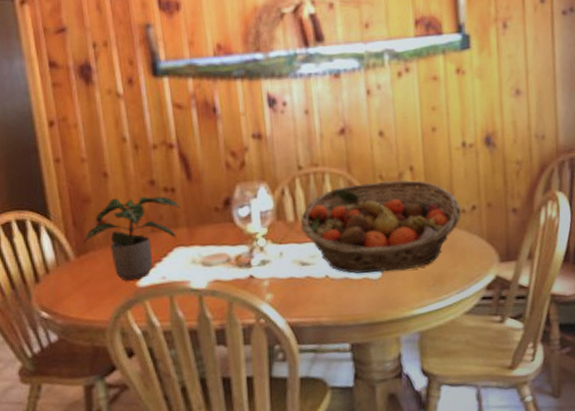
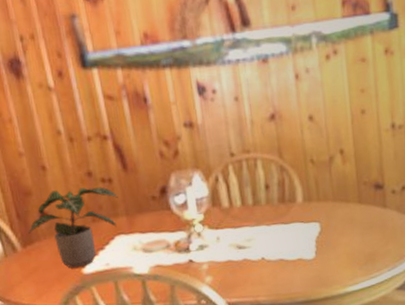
fruit basket: present [300,180,462,274] -> none [235,163,392,255]

